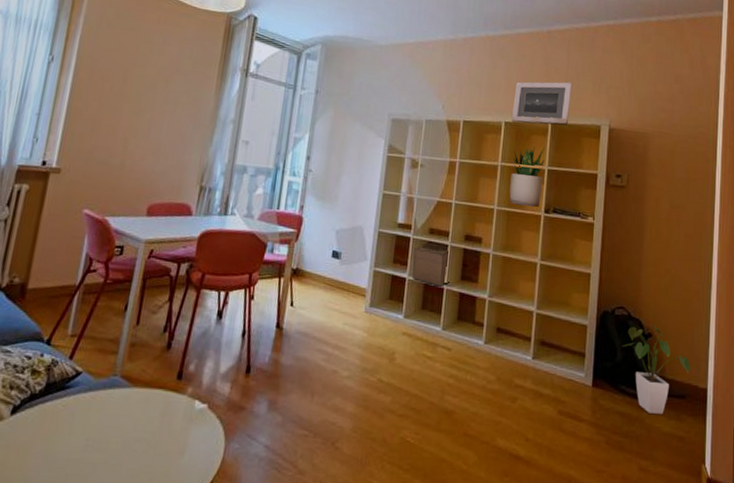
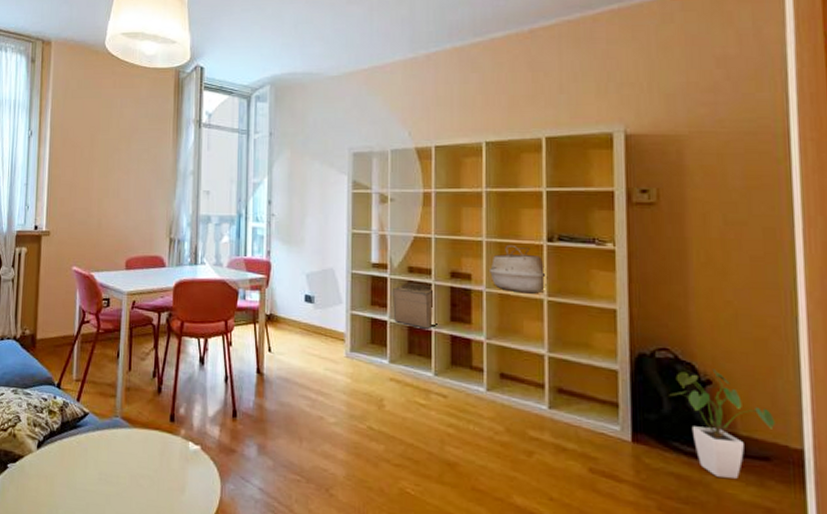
woven basket: none [496,213,542,258] -> present [488,244,548,294]
planter: present [509,146,545,208] -> none [500,166,541,236]
picture frame: present [511,82,573,126] -> none [493,86,569,141]

